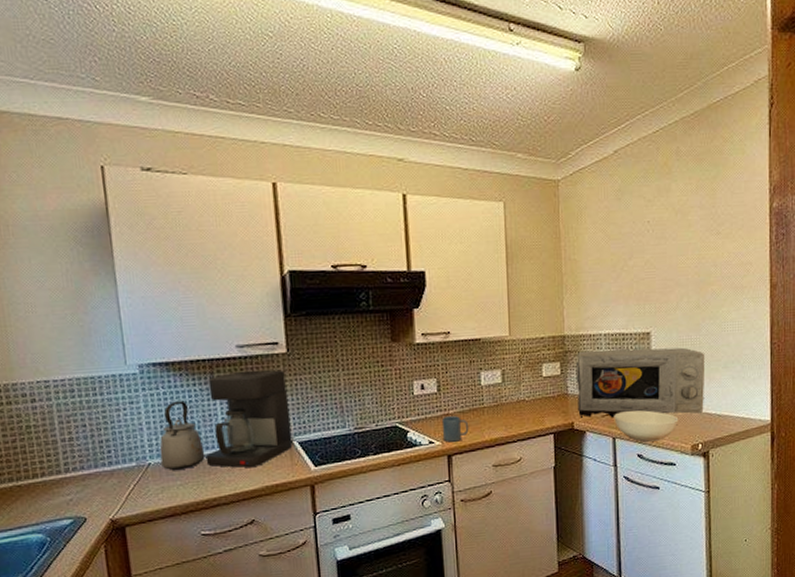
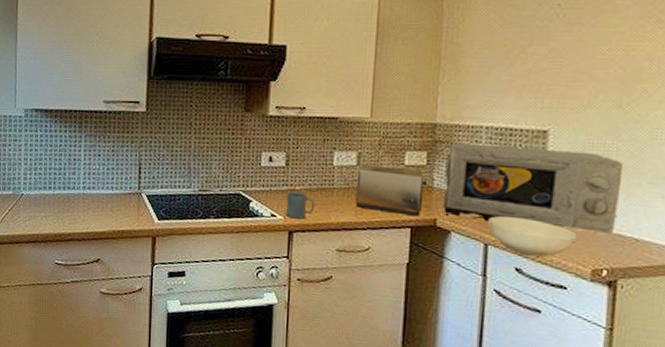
kettle: present [159,400,206,470] -> none [31,143,67,204]
coffee maker: present [205,370,293,468] -> none [66,124,143,211]
toaster: none [503,379,564,423] -> present [355,164,428,217]

